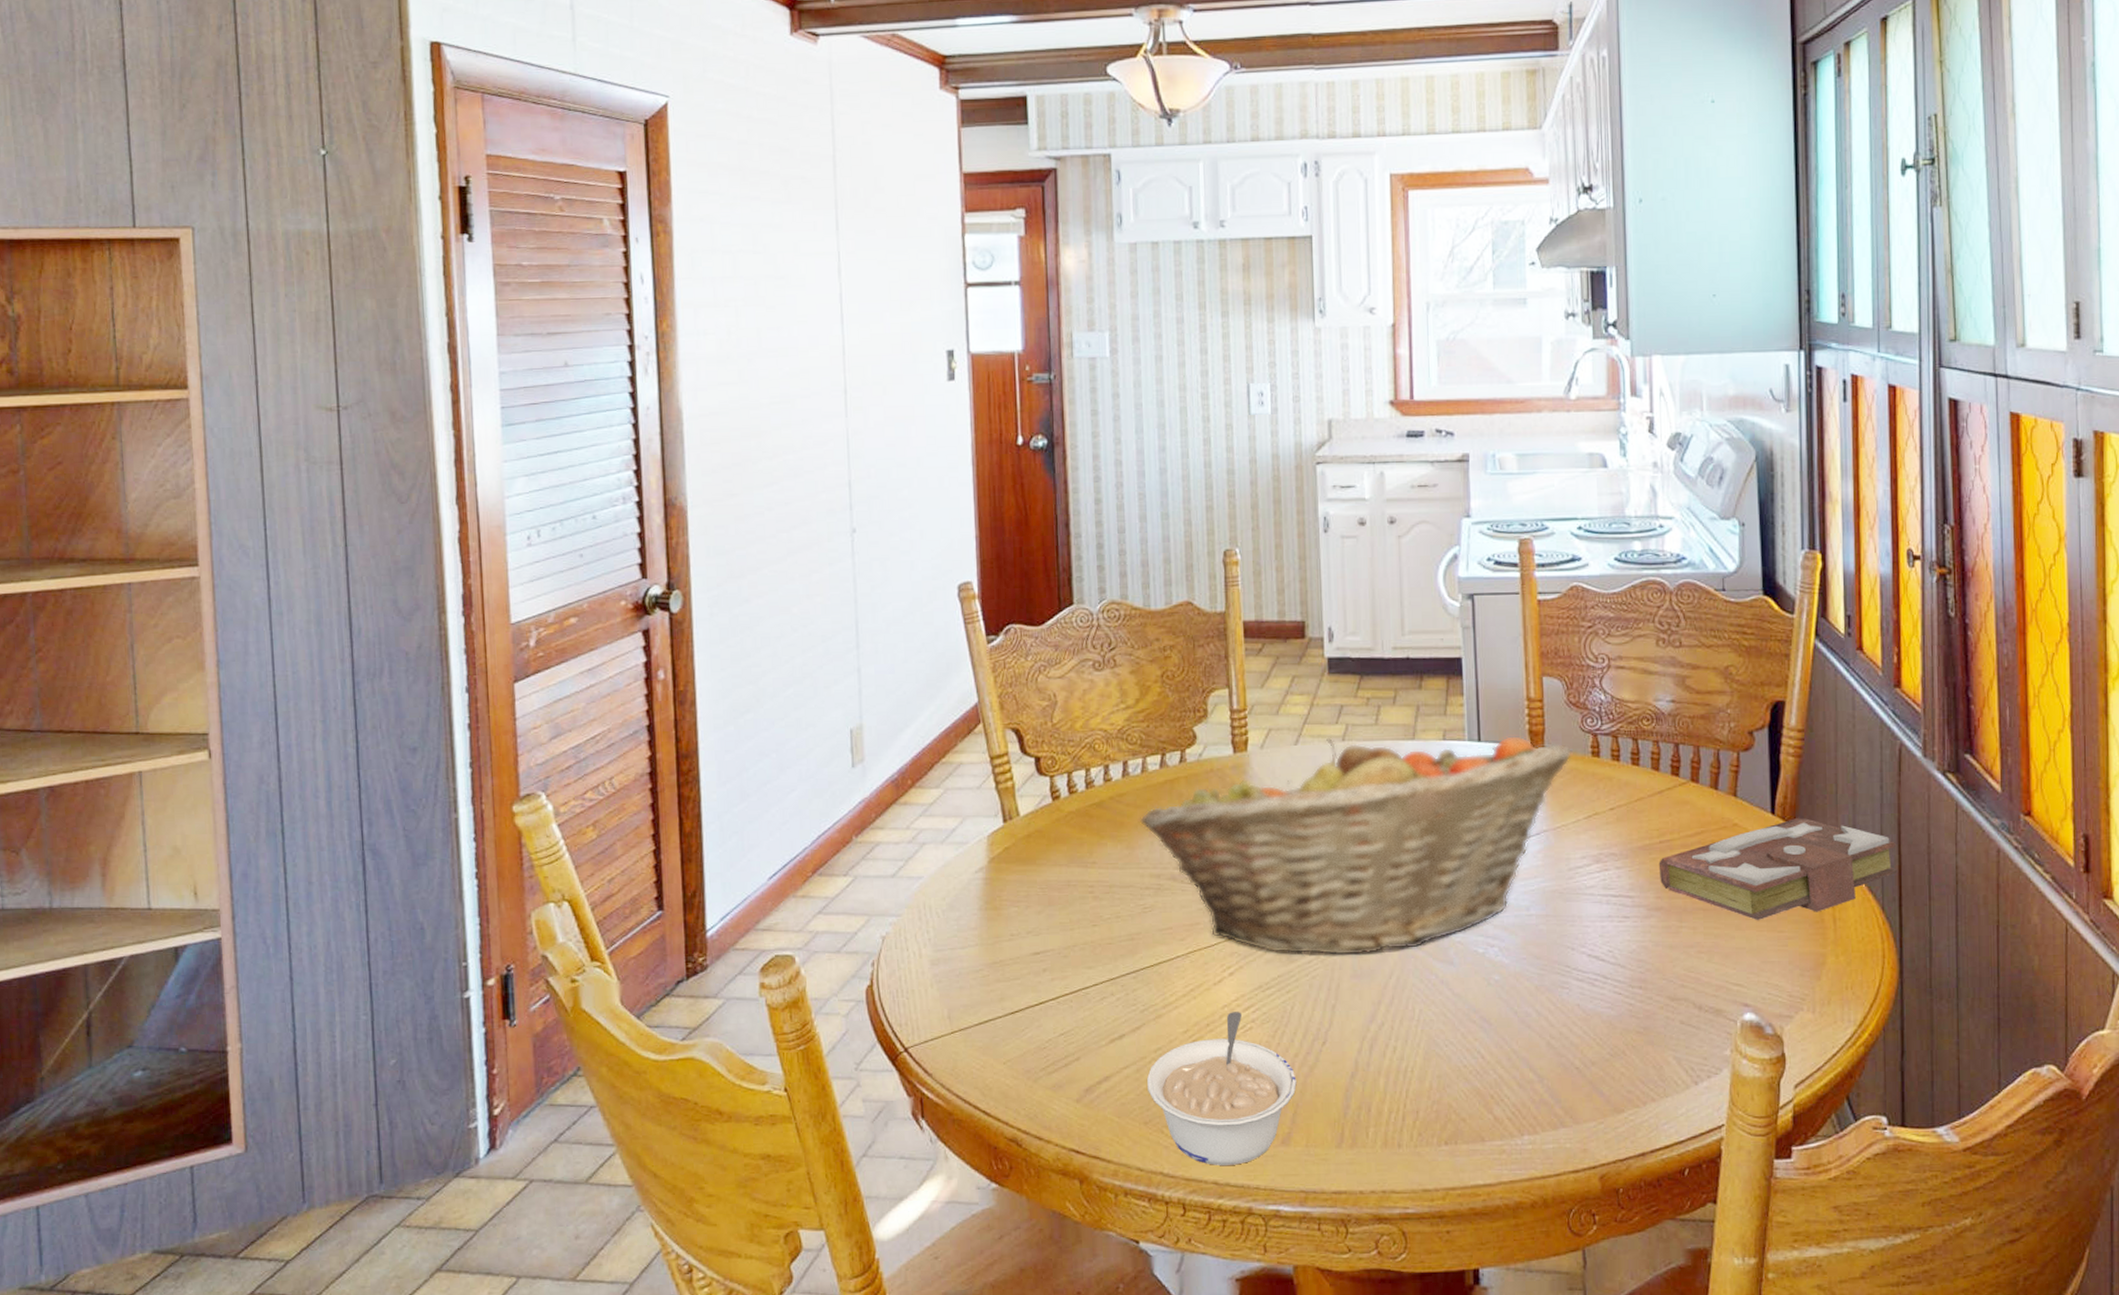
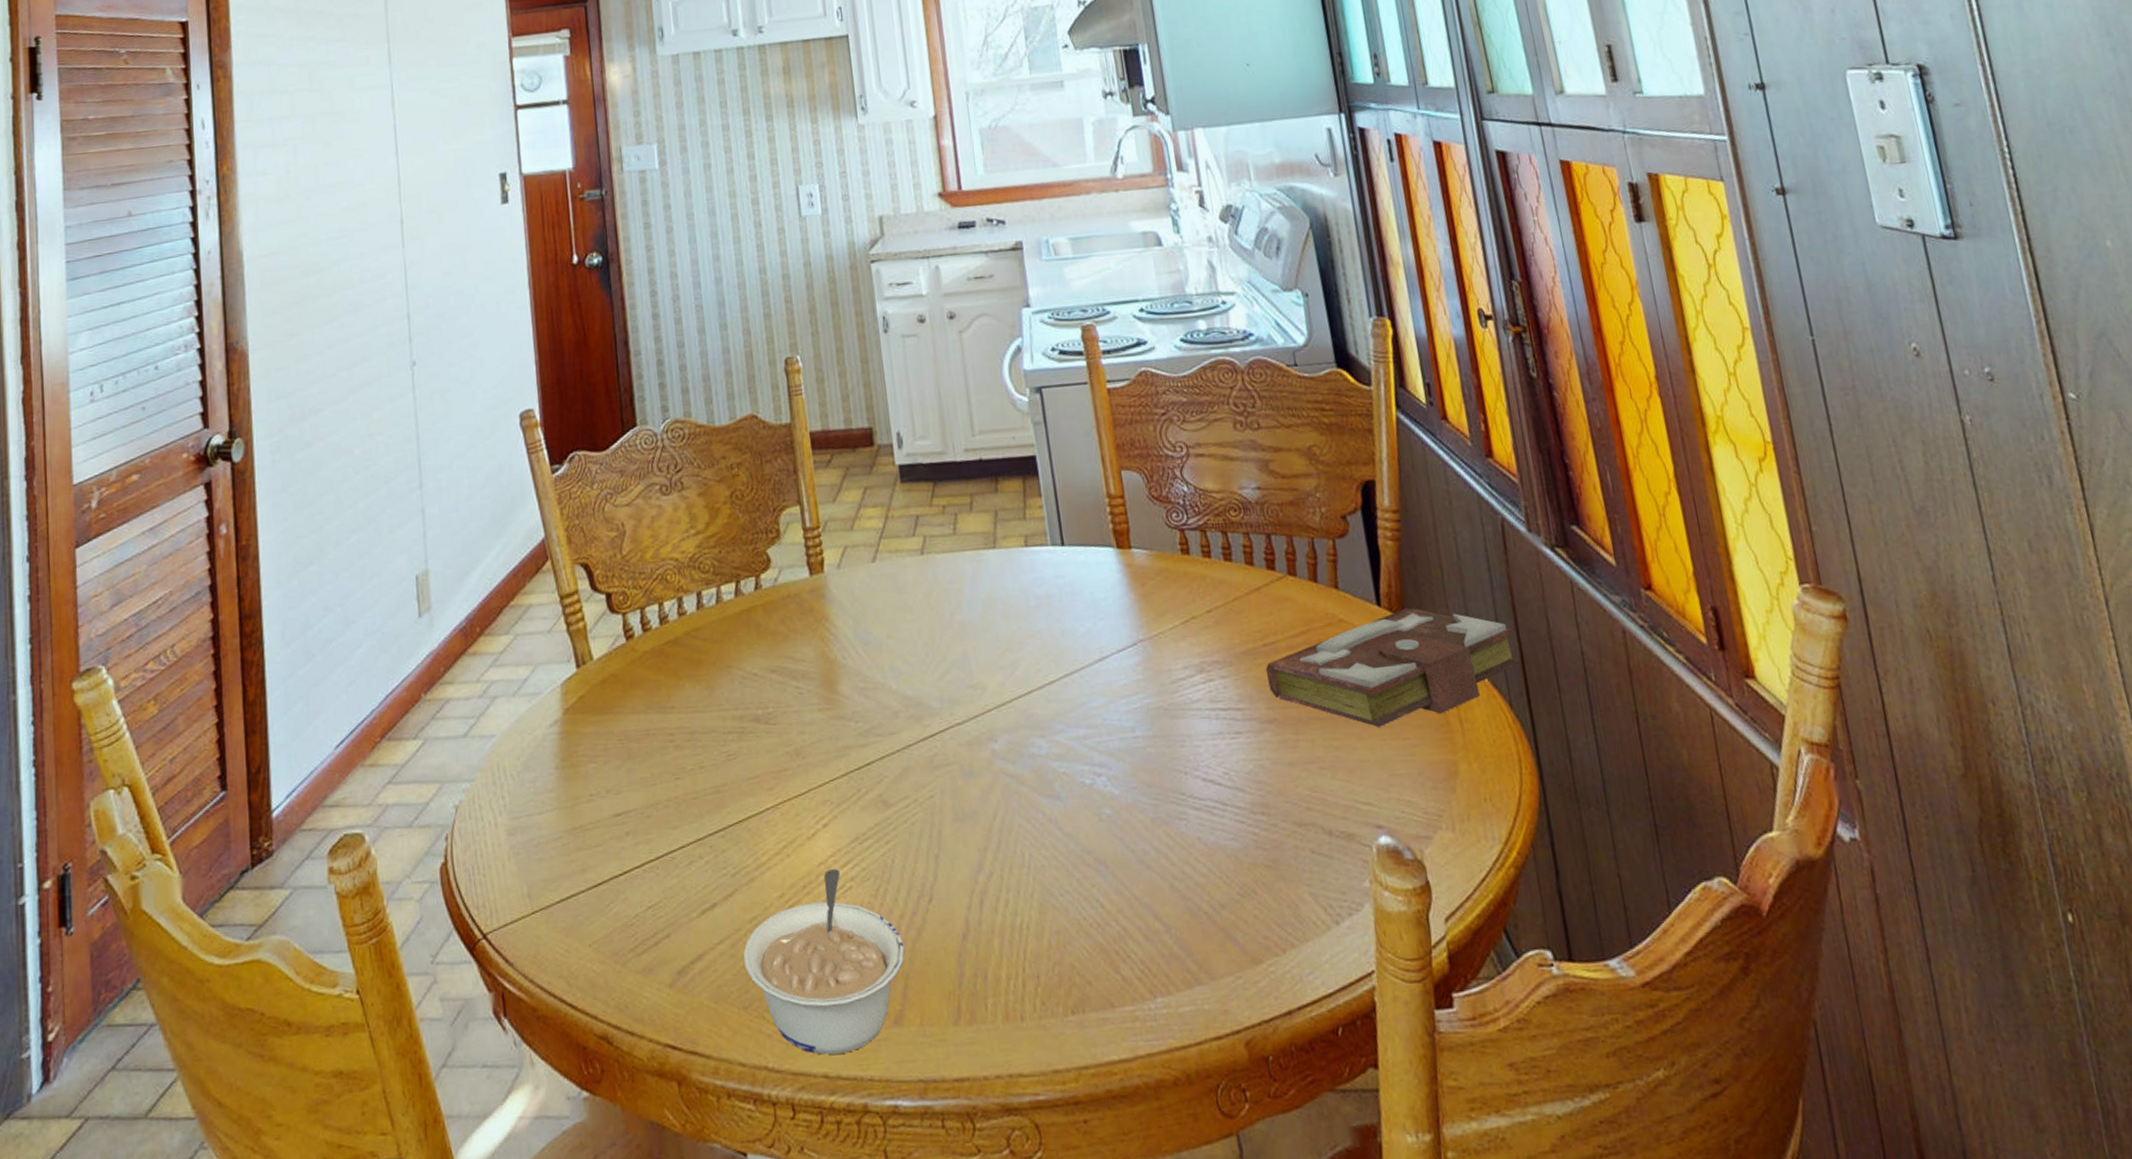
fruit basket: present [1140,735,1571,956] -> none [718,536,1160,799]

